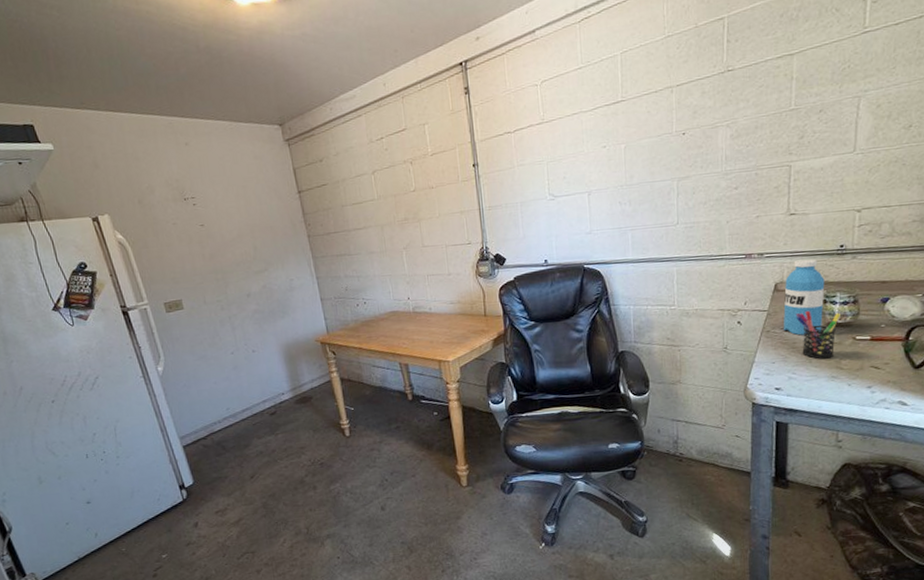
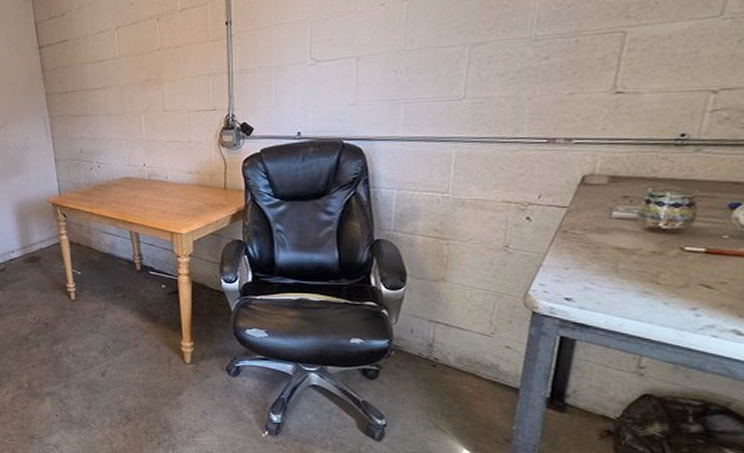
water bottle: present [783,259,825,335] -> none [585,148,652,240]
pen holder: present [795,311,840,359] -> none [605,212,667,270]

